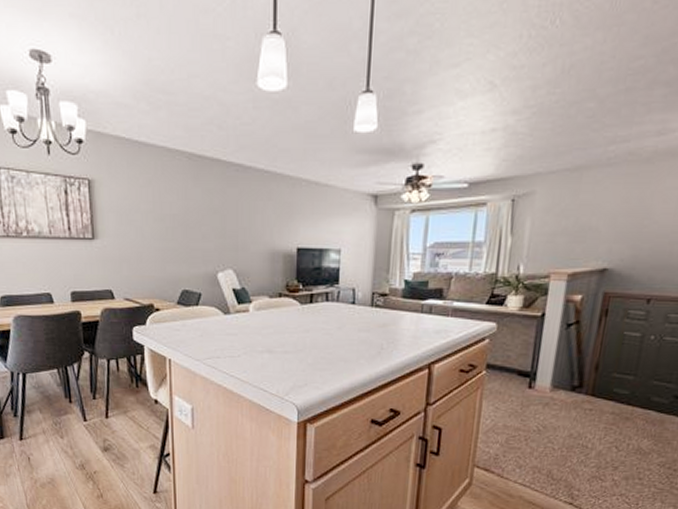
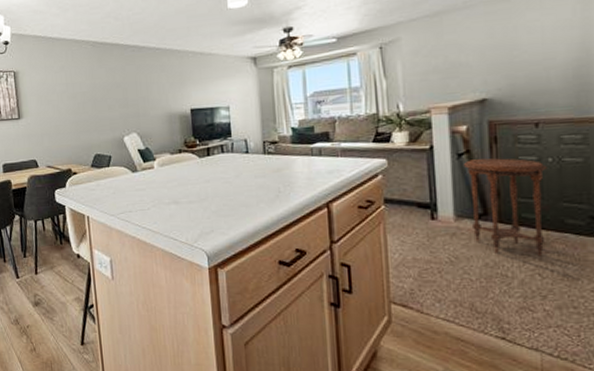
side table: none [565,331,648,431] -> present [464,158,547,257]

